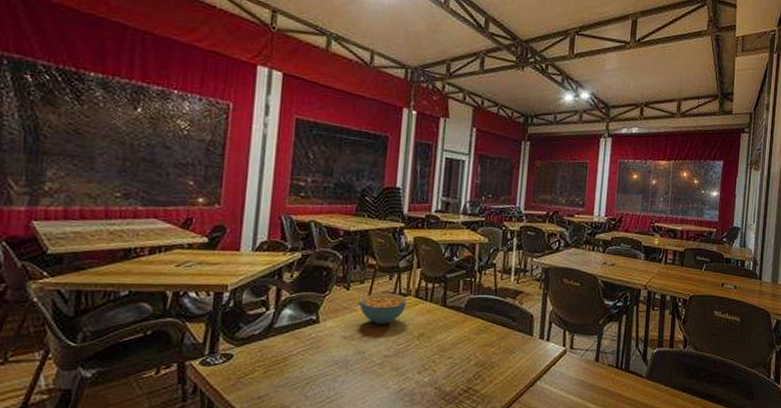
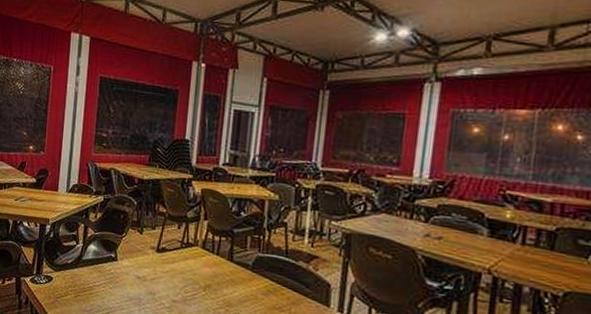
cereal bowl: present [360,292,407,324] -> none [151,240,194,271]

